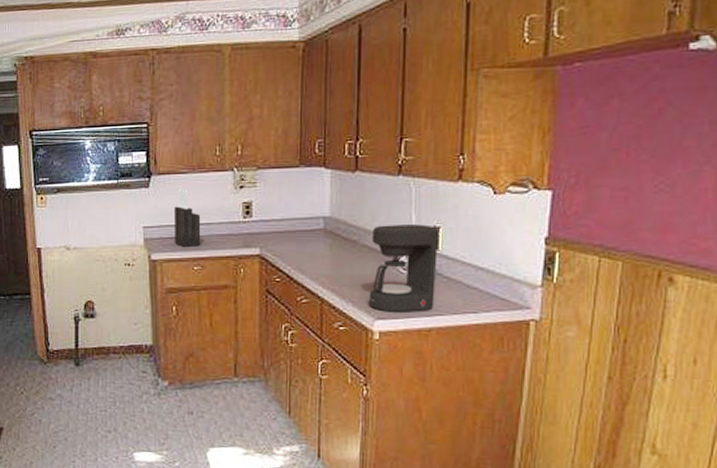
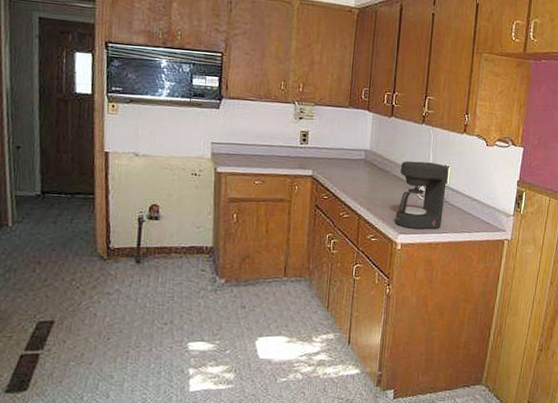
knife block: present [173,188,201,247] -> none [239,113,264,164]

